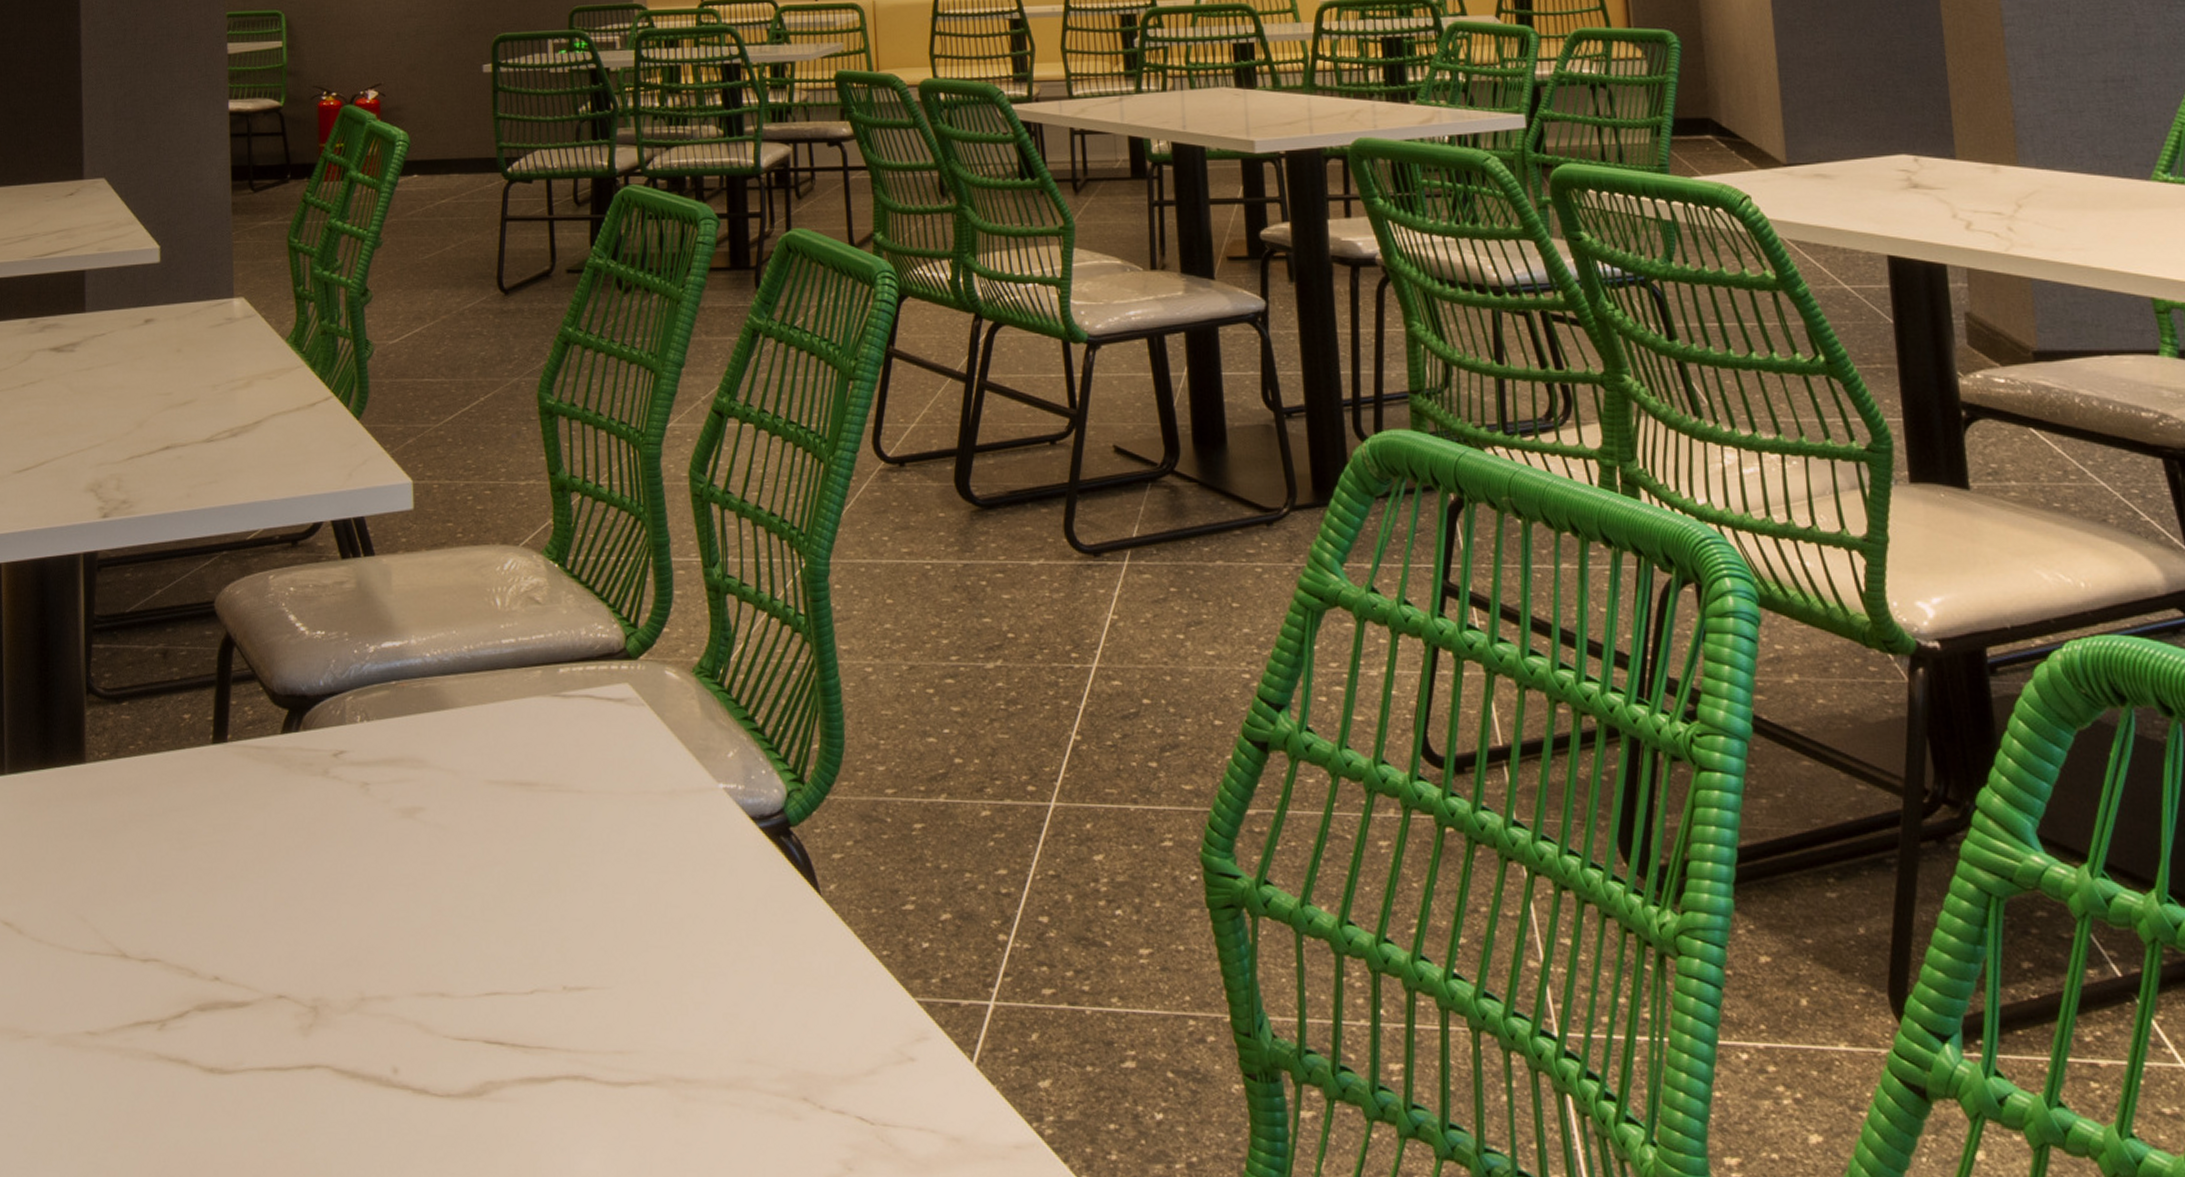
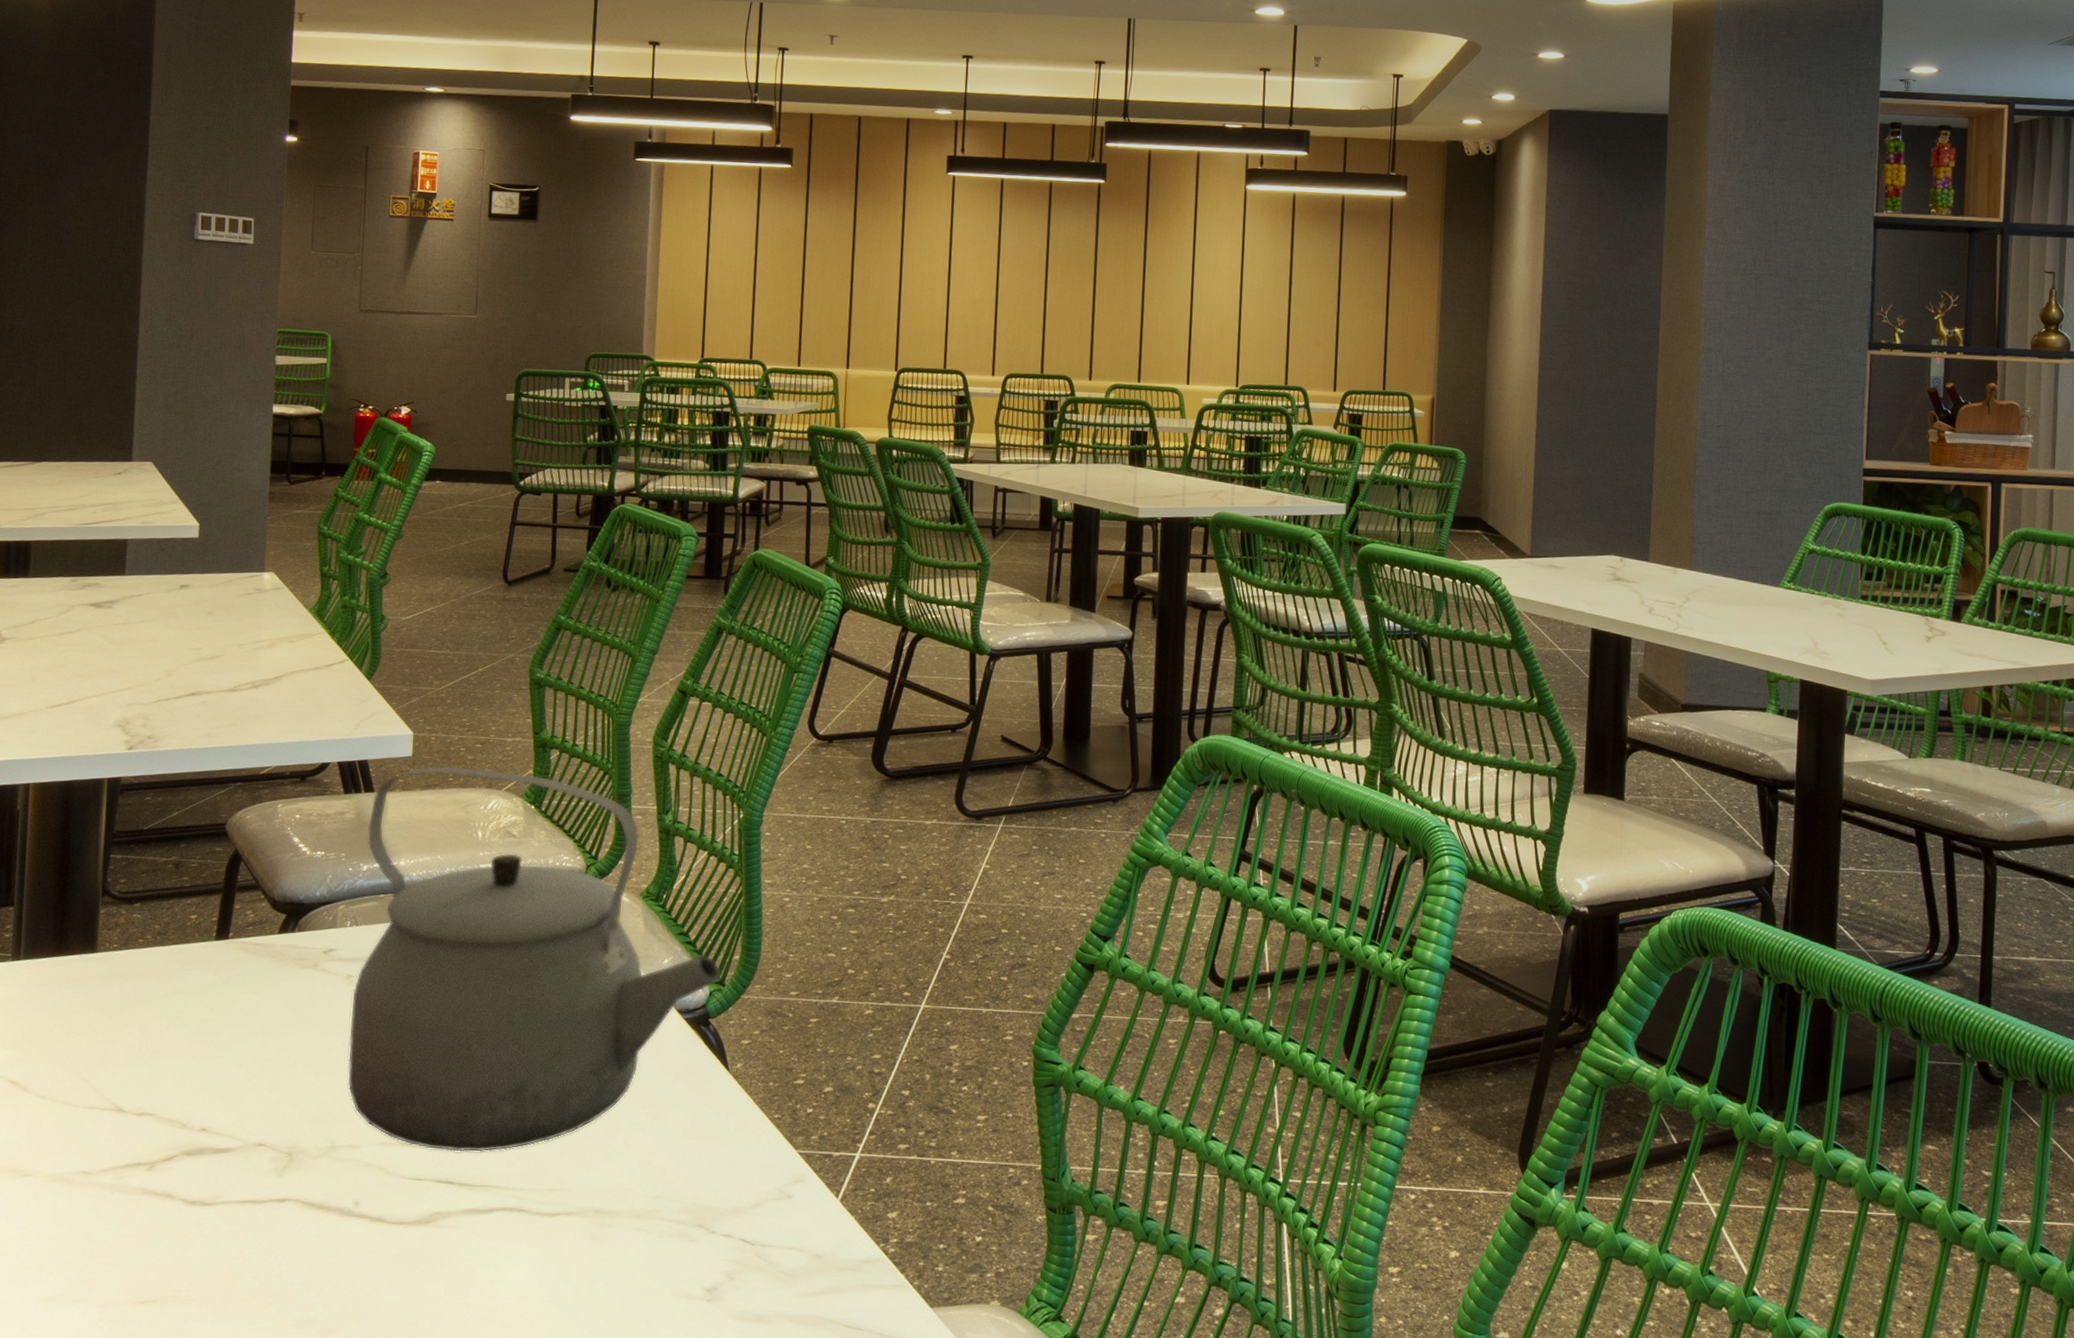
tea kettle: none [370,518,799,1005] -> present [347,765,722,1153]

